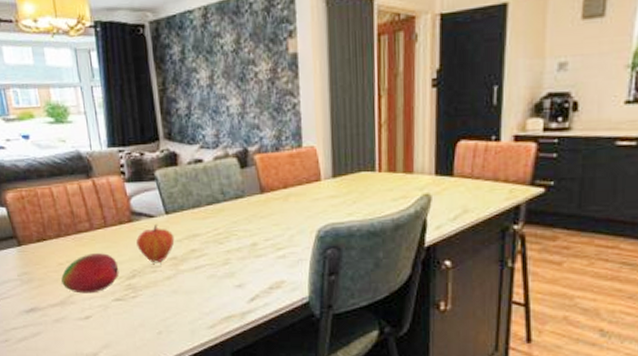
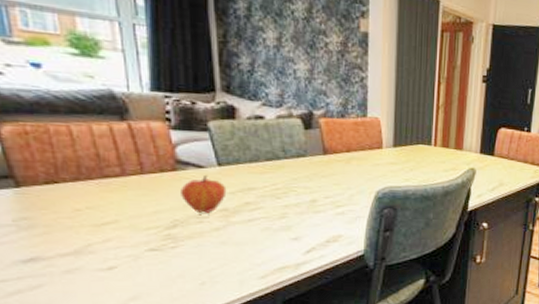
fruit: present [61,253,119,294] -> none [77,200,157,243]

